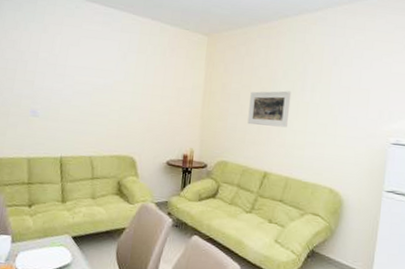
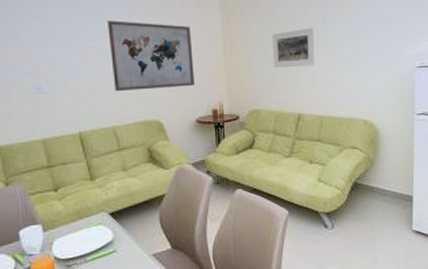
wall art: none [99,61,176,130] -> present [108,20,194,92]

